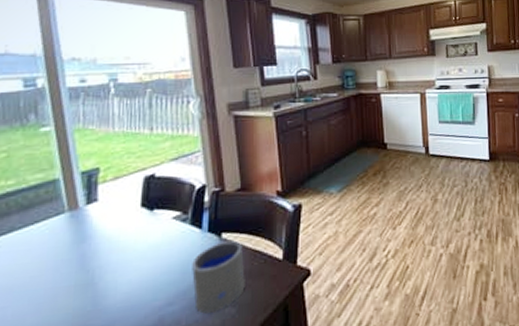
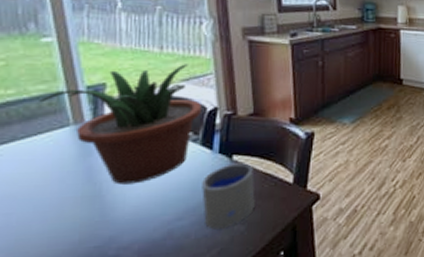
potted plant: none [37,143,191,271] -> present [39,64,203,185]

